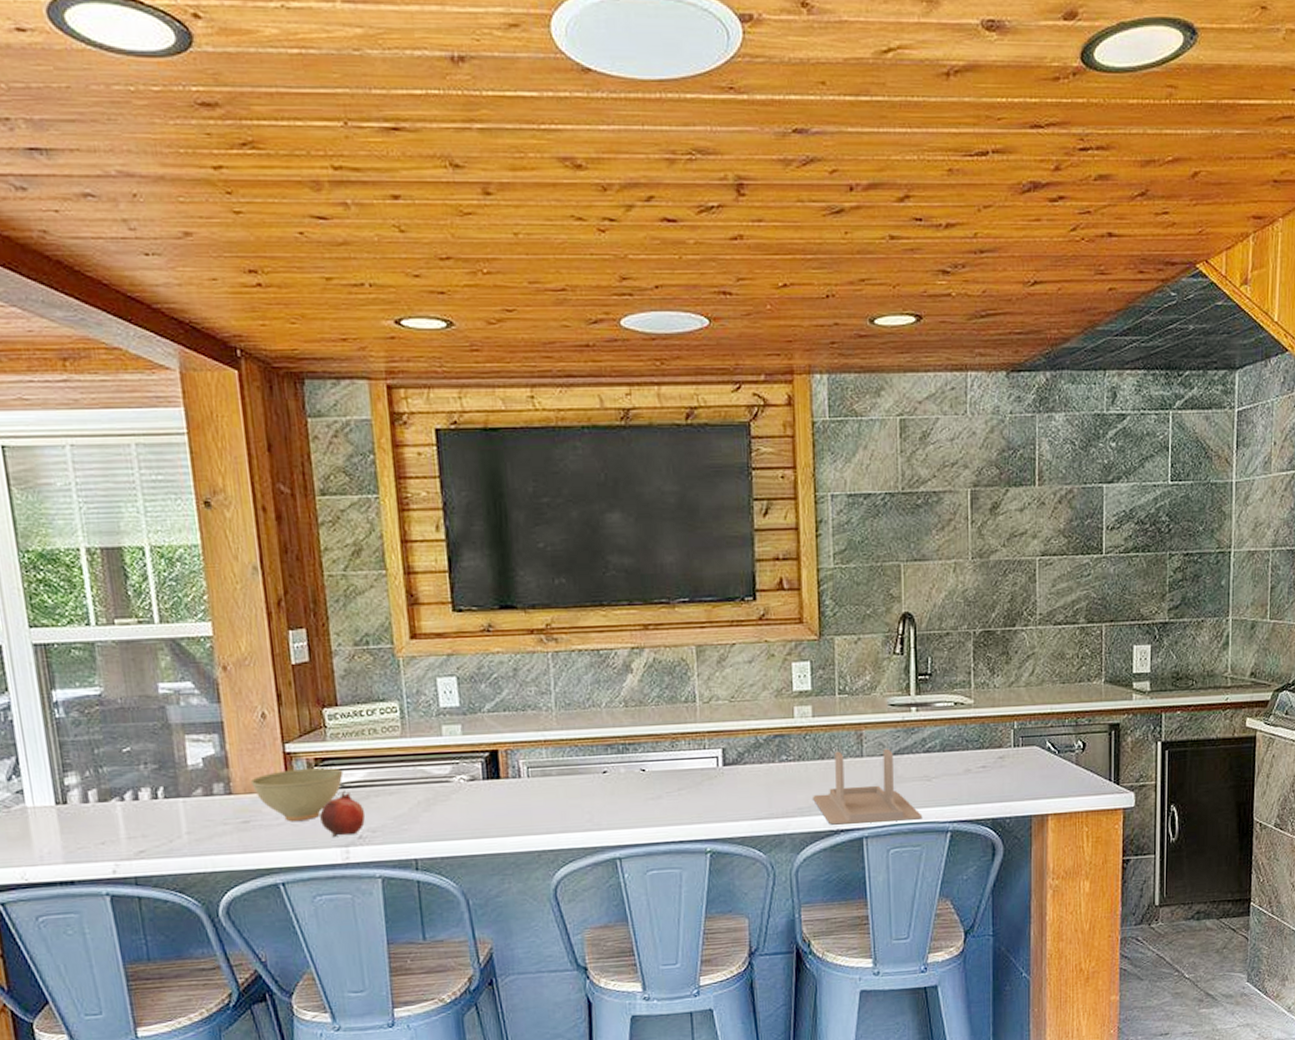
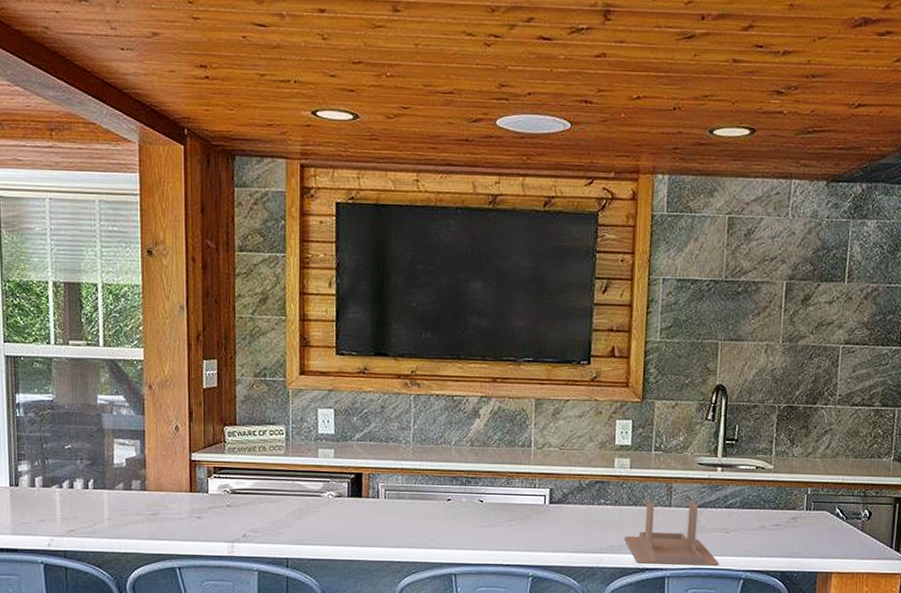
bowl: present [250,768,344,821] -> none [161,475,236,517]
fruit: present [320,790,365,838] -> none [214,495,249,534]

